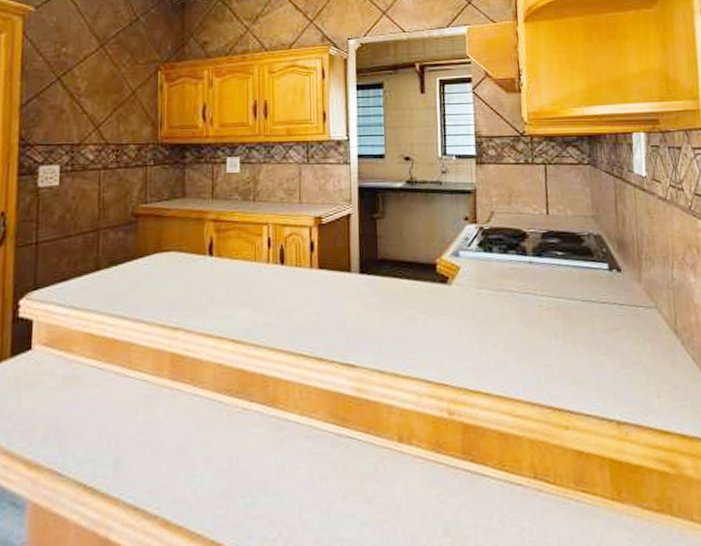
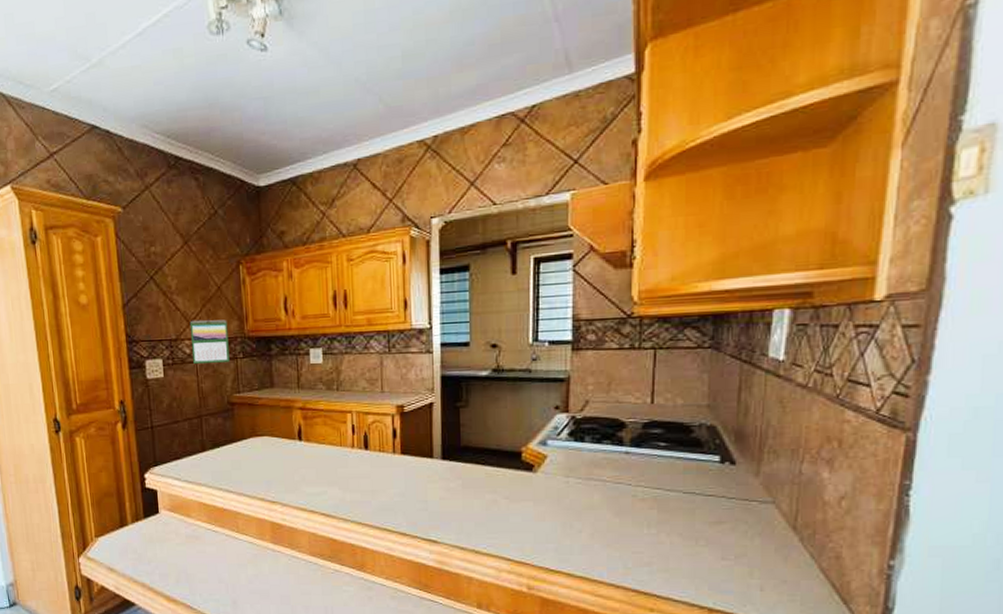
calendar: none [96,125,140,171] -> present [189,319,230,364]

